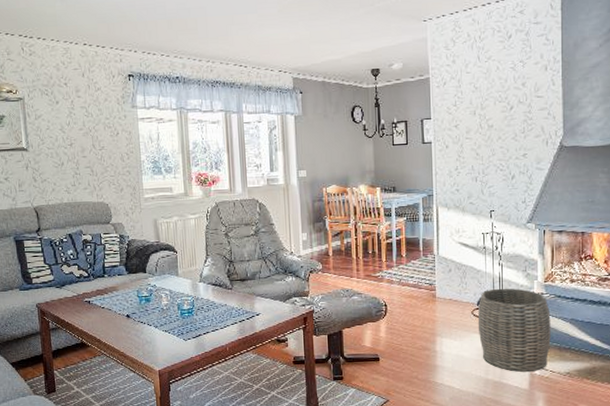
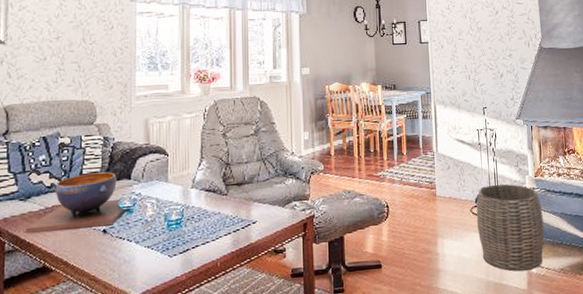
decorative bowl: none [64,266,148,315] -> present [25,172,131,233]

